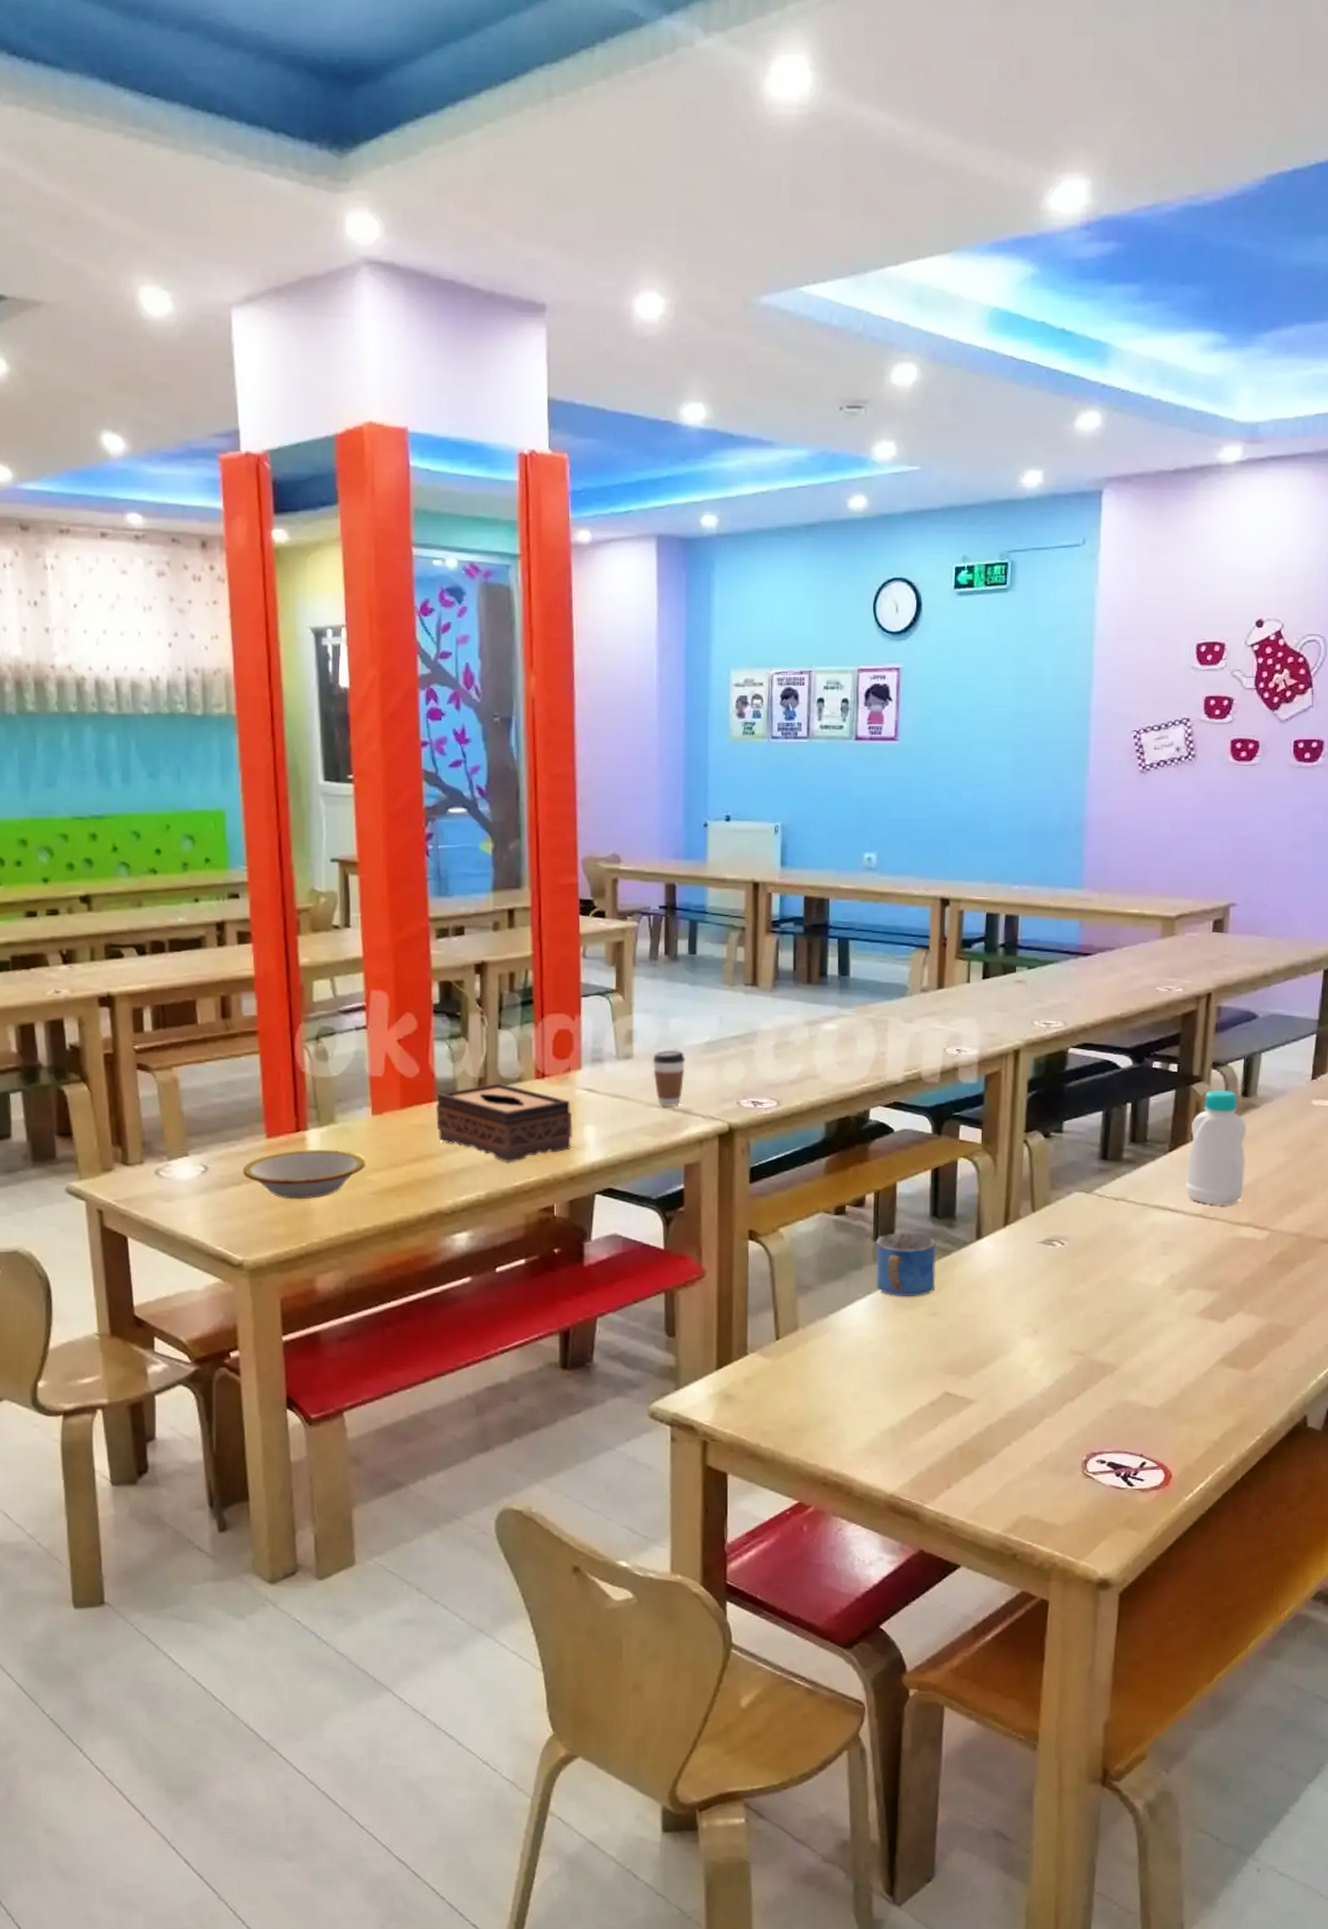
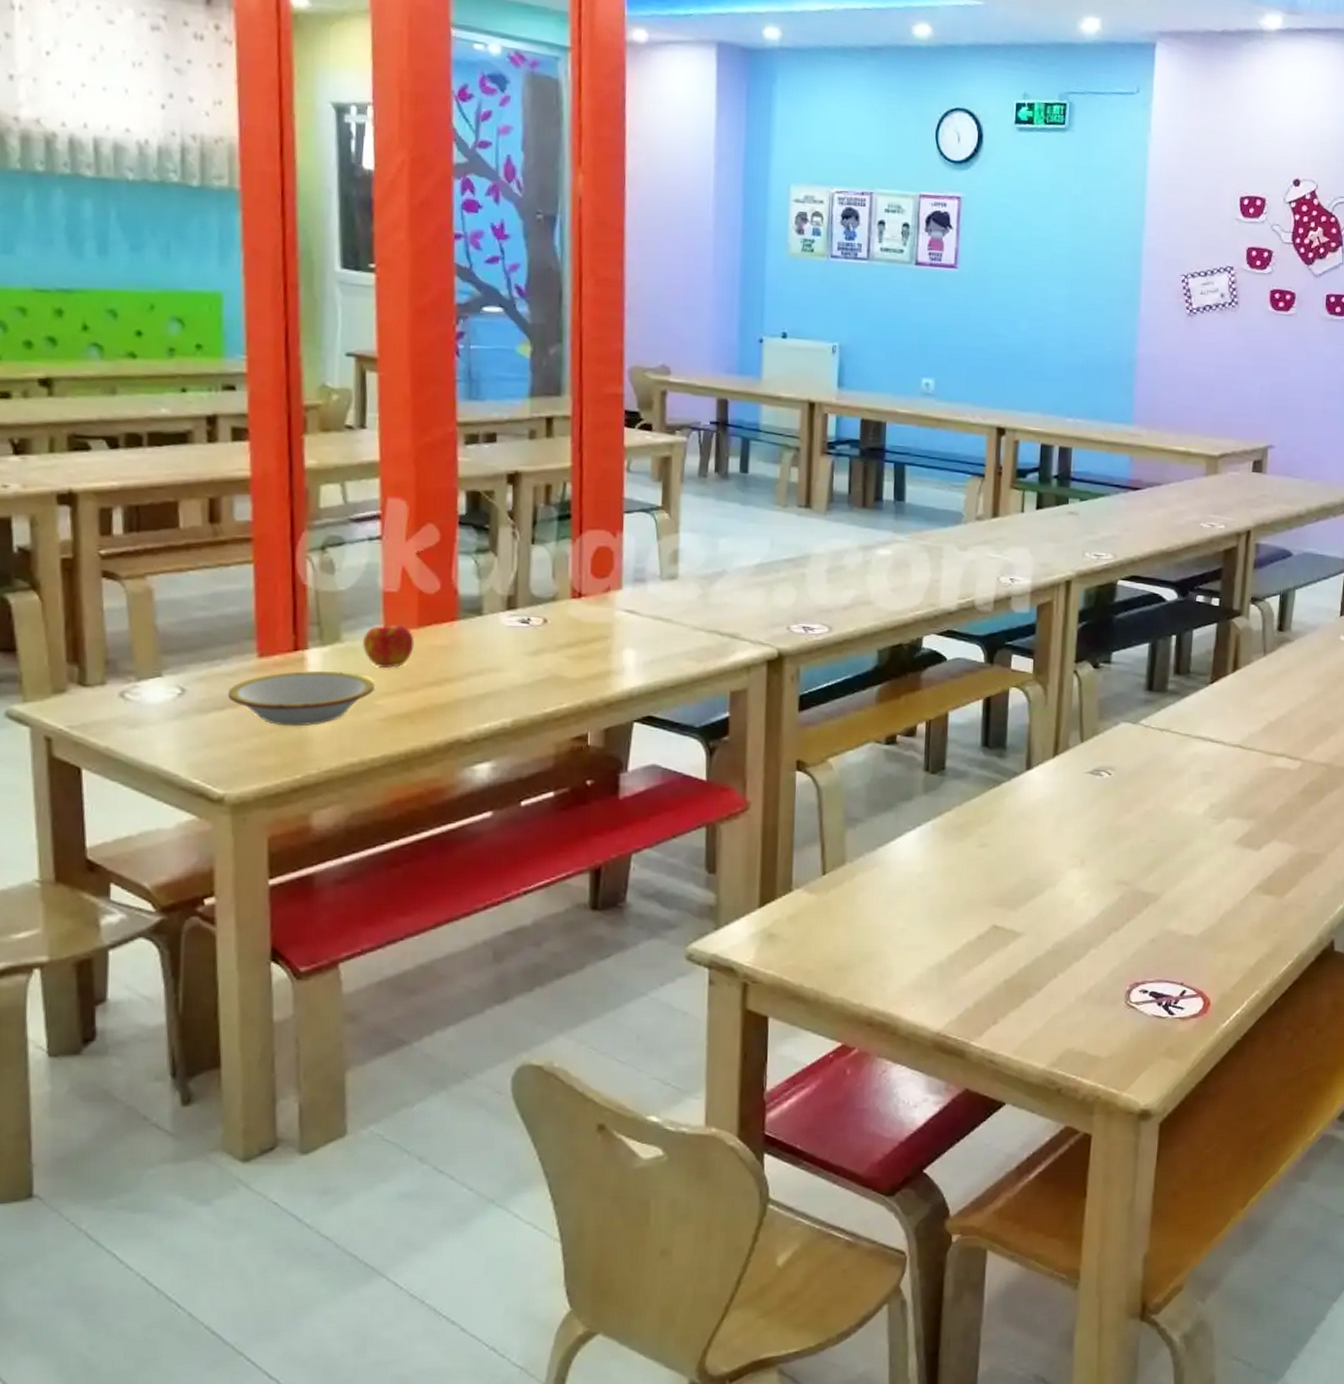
apple: none [353,1105,398,1146] -> present [362,623,415,668]
tissue box: present [436,1082,573,1162] -> none [458,601,611,687]
coffee cup: present [652,1051,685,1106] -> none [698,572,734,631]
mug: present [875,1232,937,1296] -> none [926,762,988,828]
bottle: present [1186,1089,1246,1205] -> none [1225,624,1281,736]

